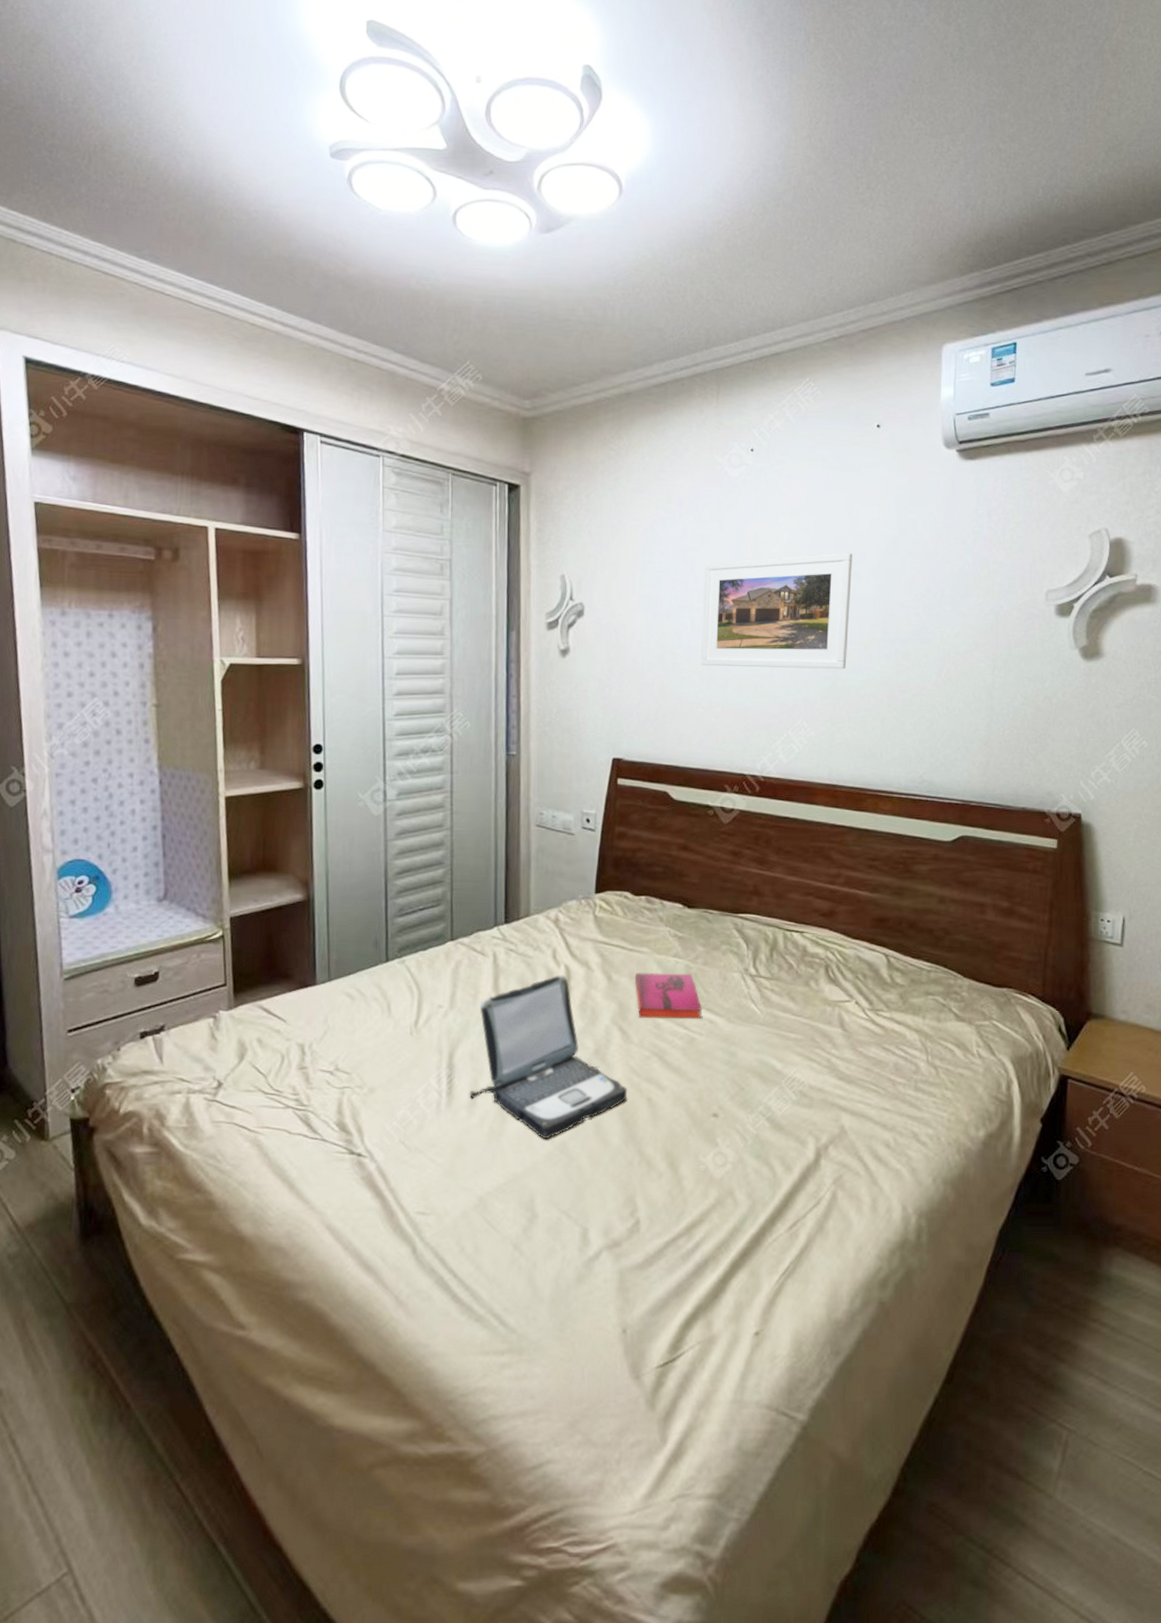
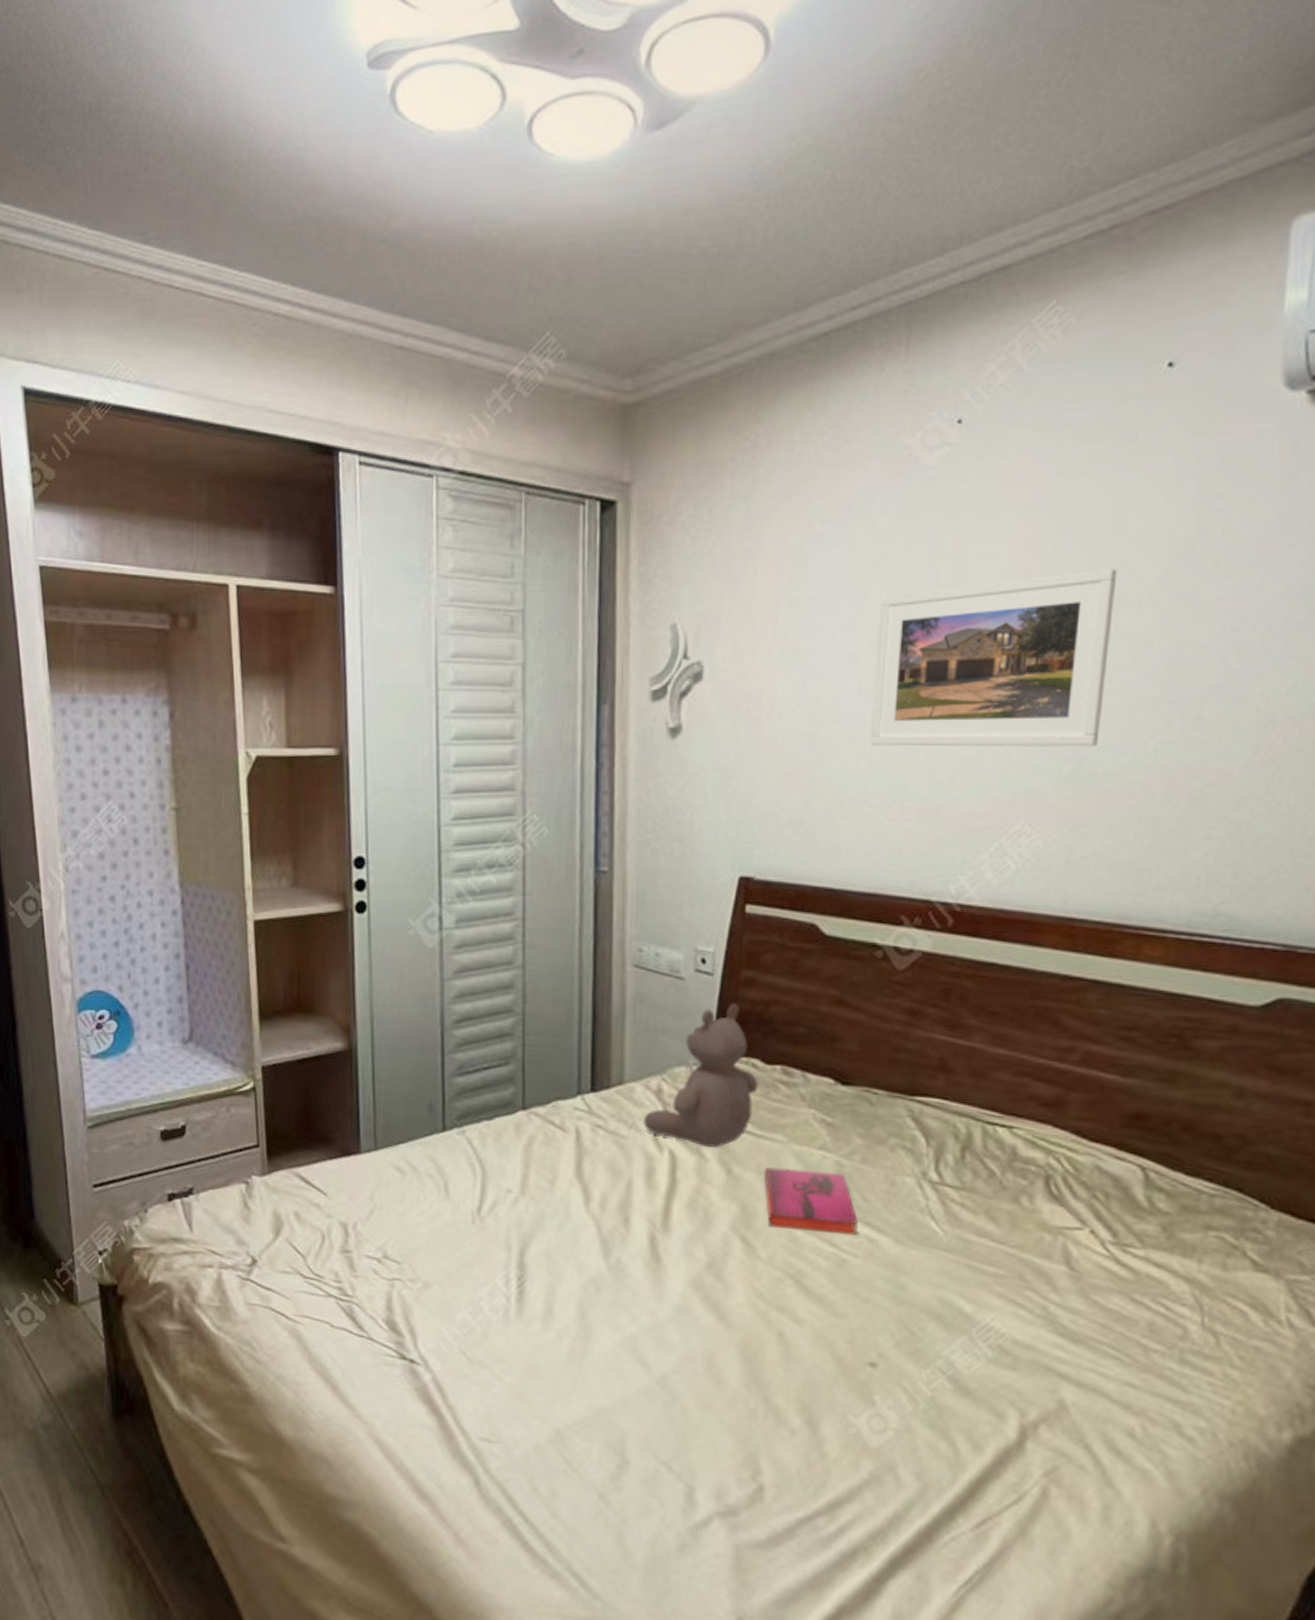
laptop: present [469,975,628,1139] -> none [544,1162,751,1369]
bear: none [545,851,629,962] -> present [644,1003,758,1148]

